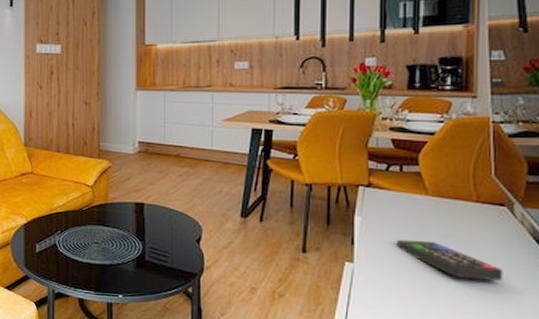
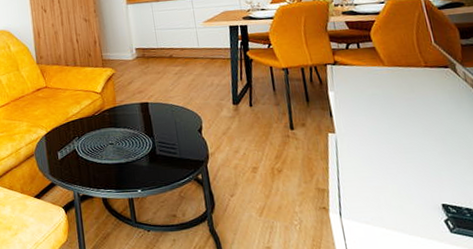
remote control: present [397,239,503,281] -> none [367,105,462,136]

